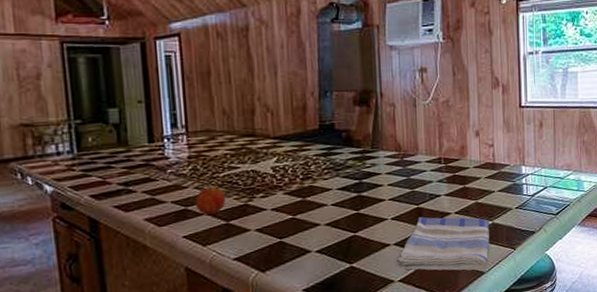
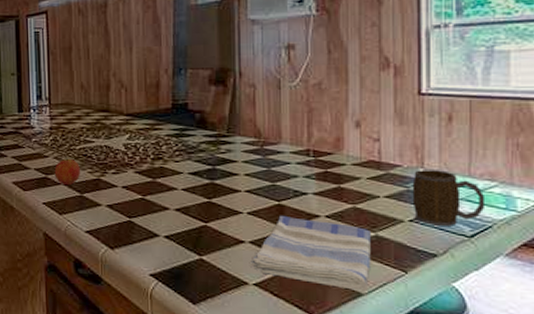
mug: none [517,165,565,210] -> present [412,170,486,226]

